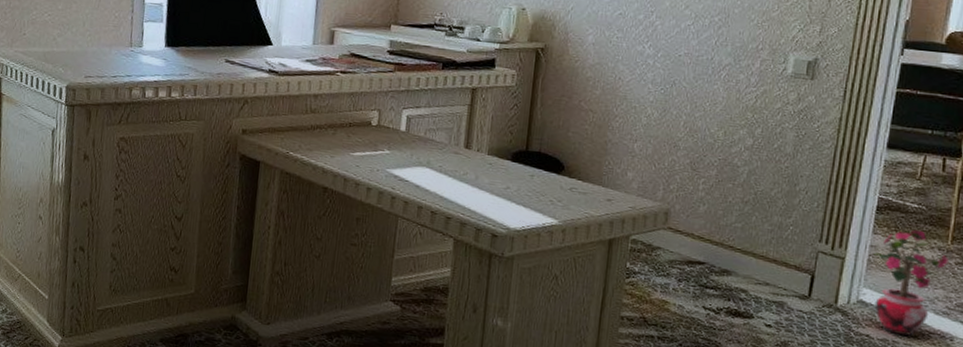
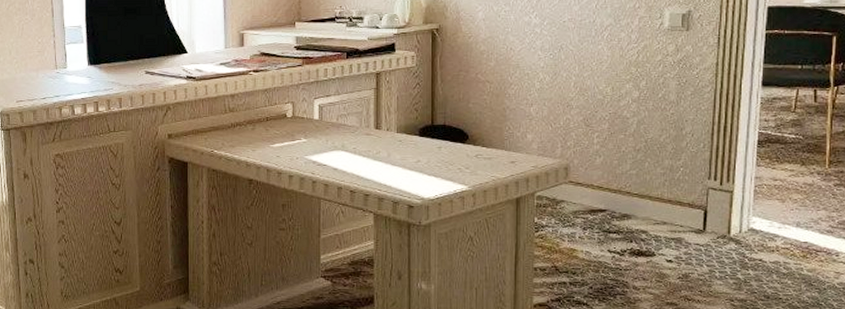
potted plant: present [874,229,950,336] -> none [759,158,829,256]

